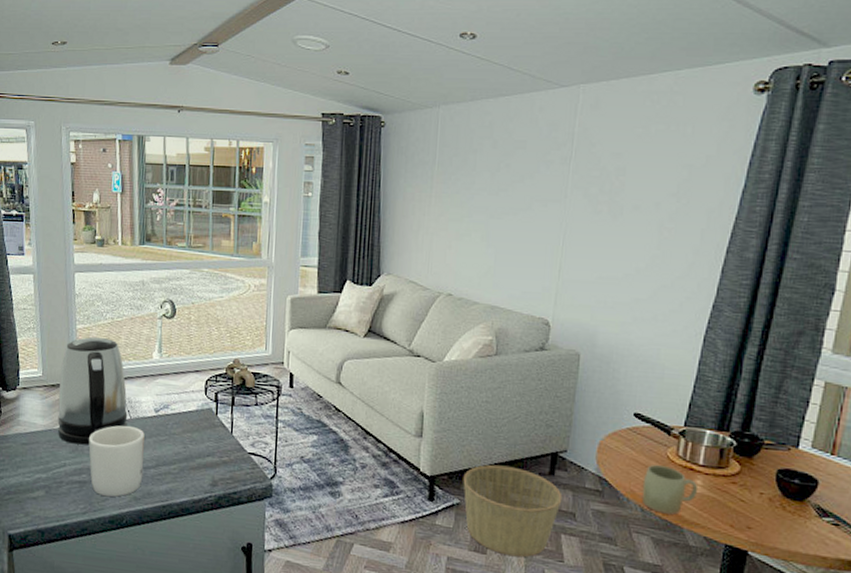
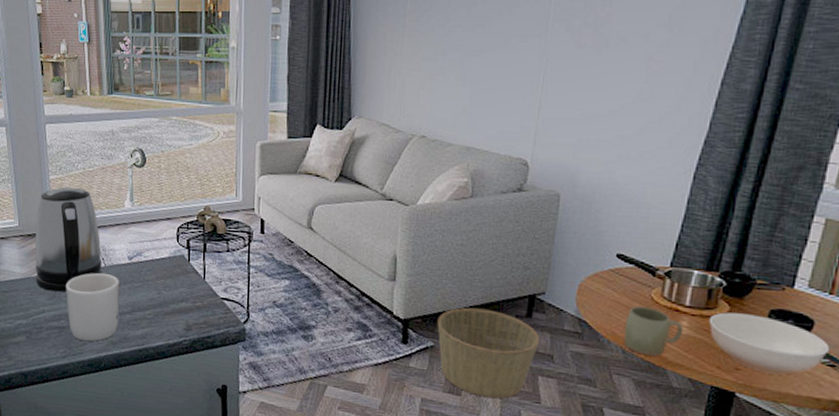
bowl: none [721,471,834,534] -> present [708,312,830,375]

